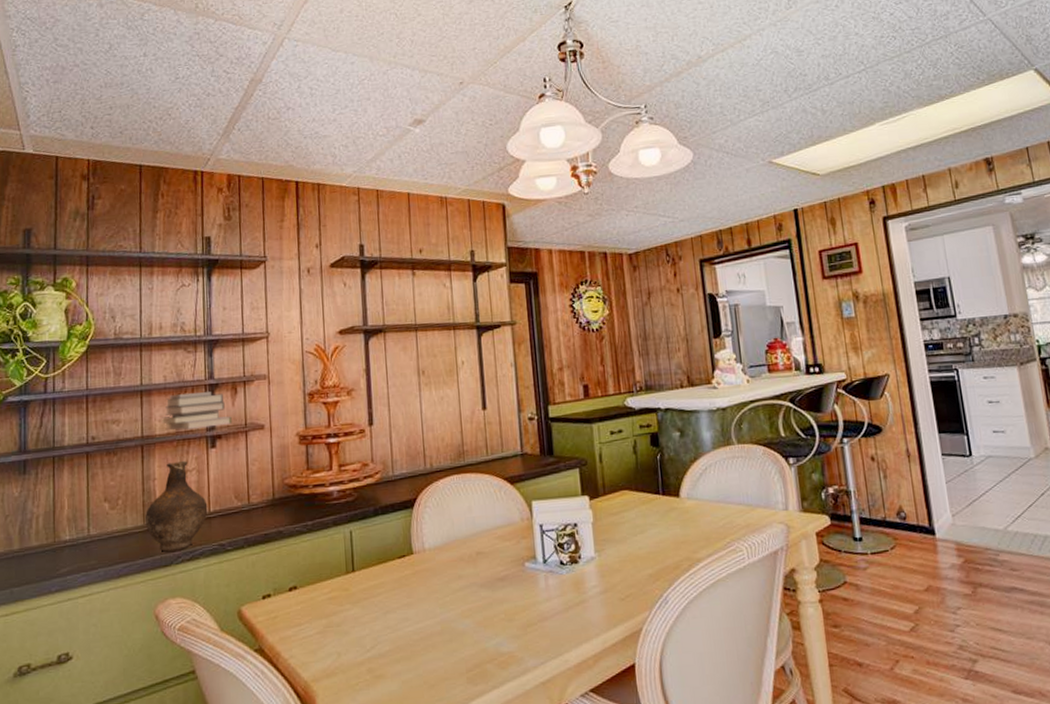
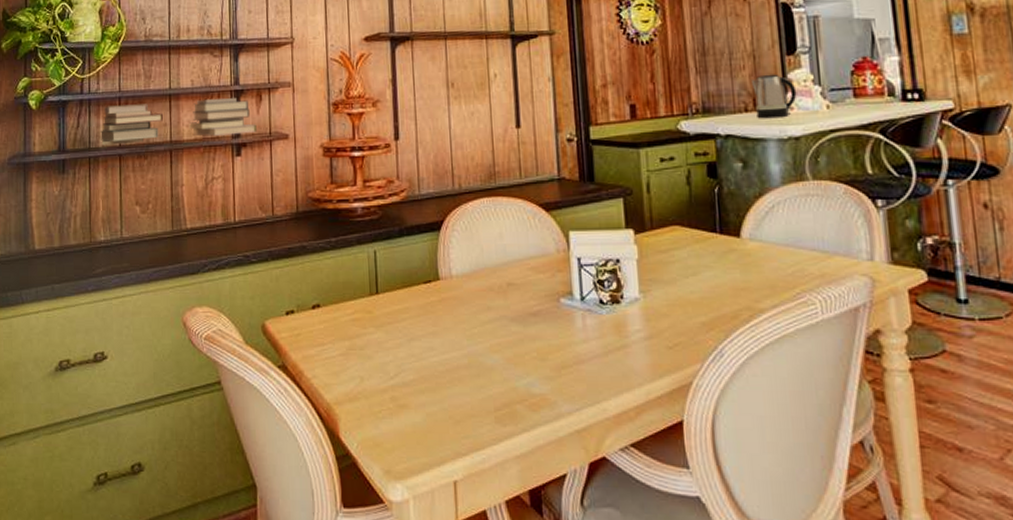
books: none [66,400,135,444] -> present [100,103,164,146]
ceramic jug: present [145,460,208,553] -> none [174,167,233,261]
kettle: none [685,354,723,394] -> present [750,73,797,119]

